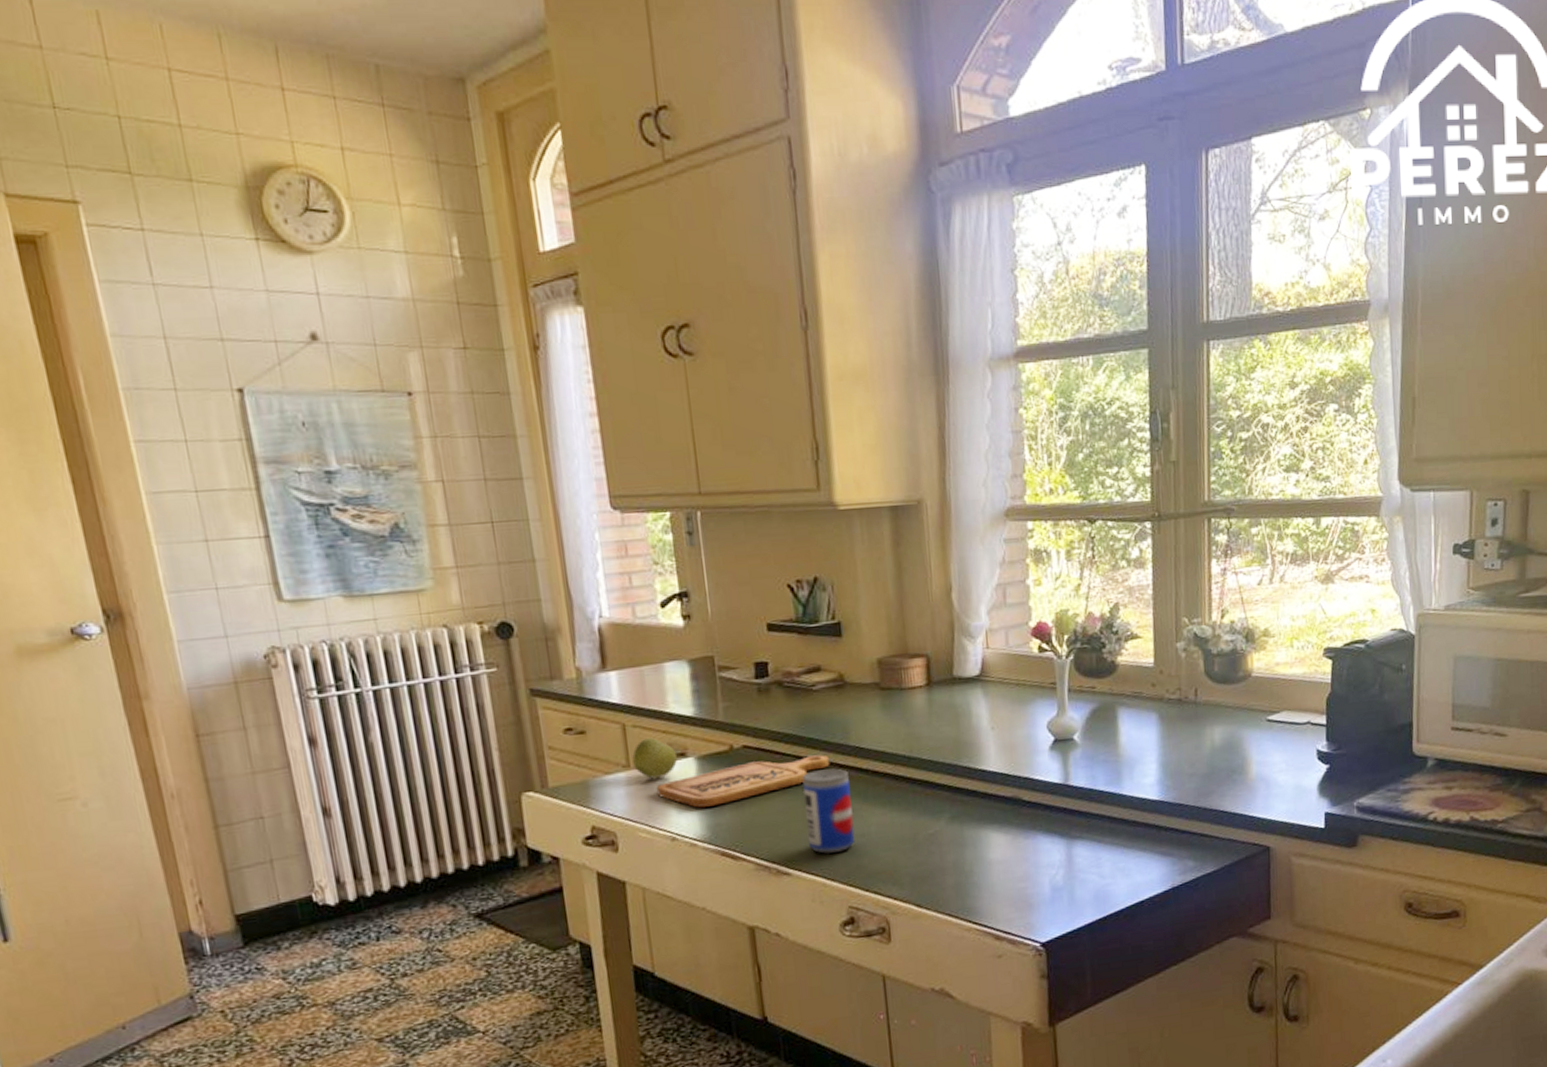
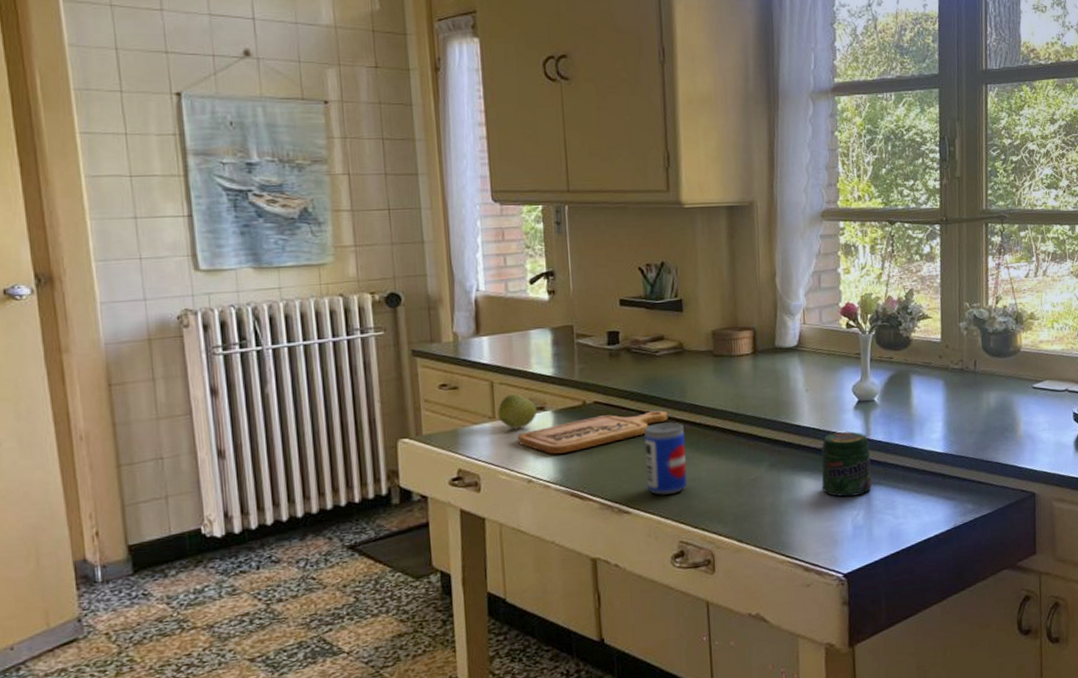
jar: none [1012,776,1072,854] -> present [821,431,871,497]

